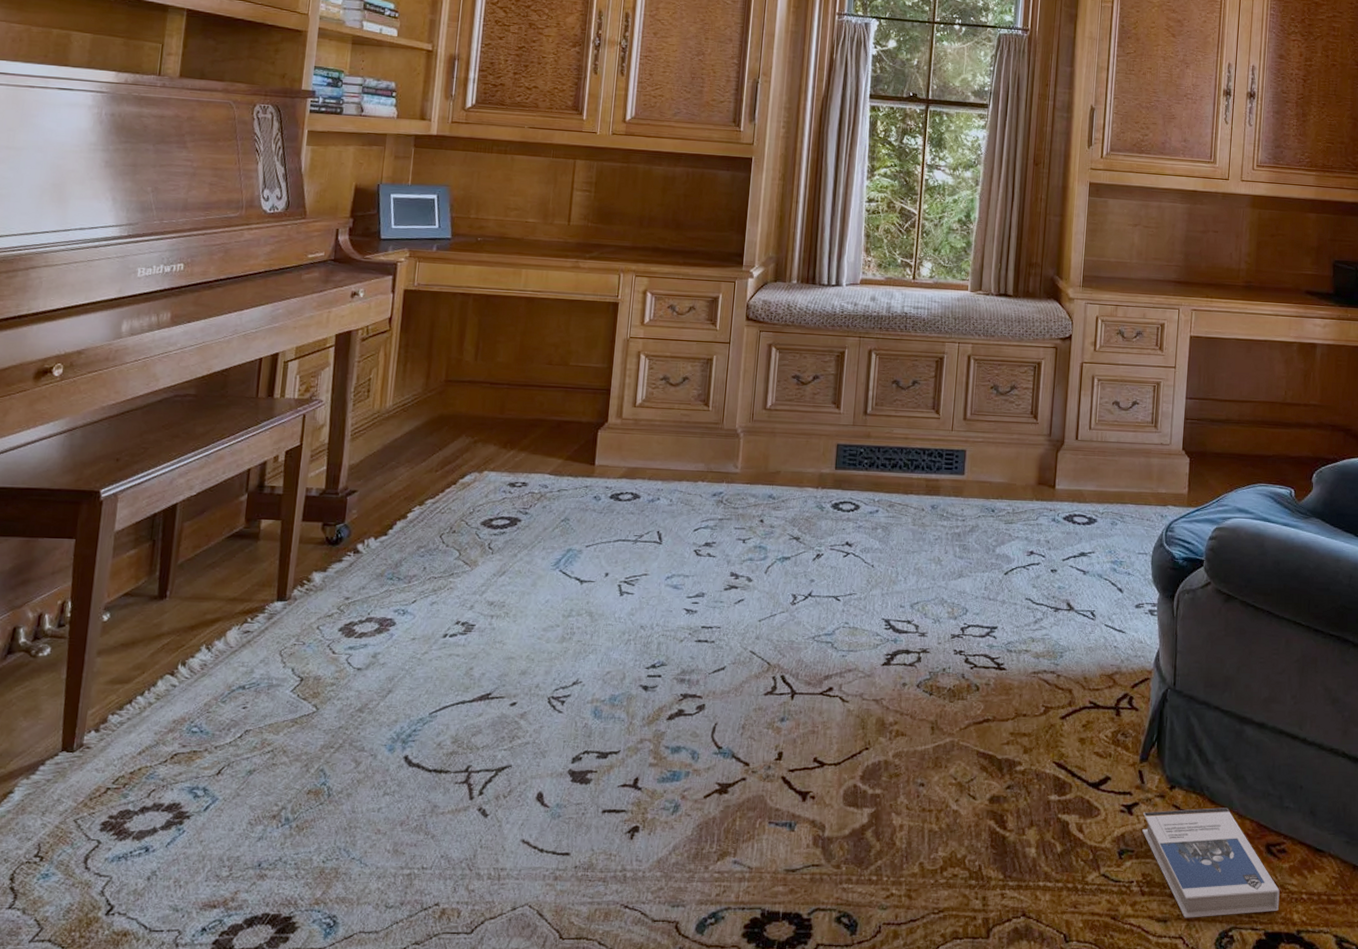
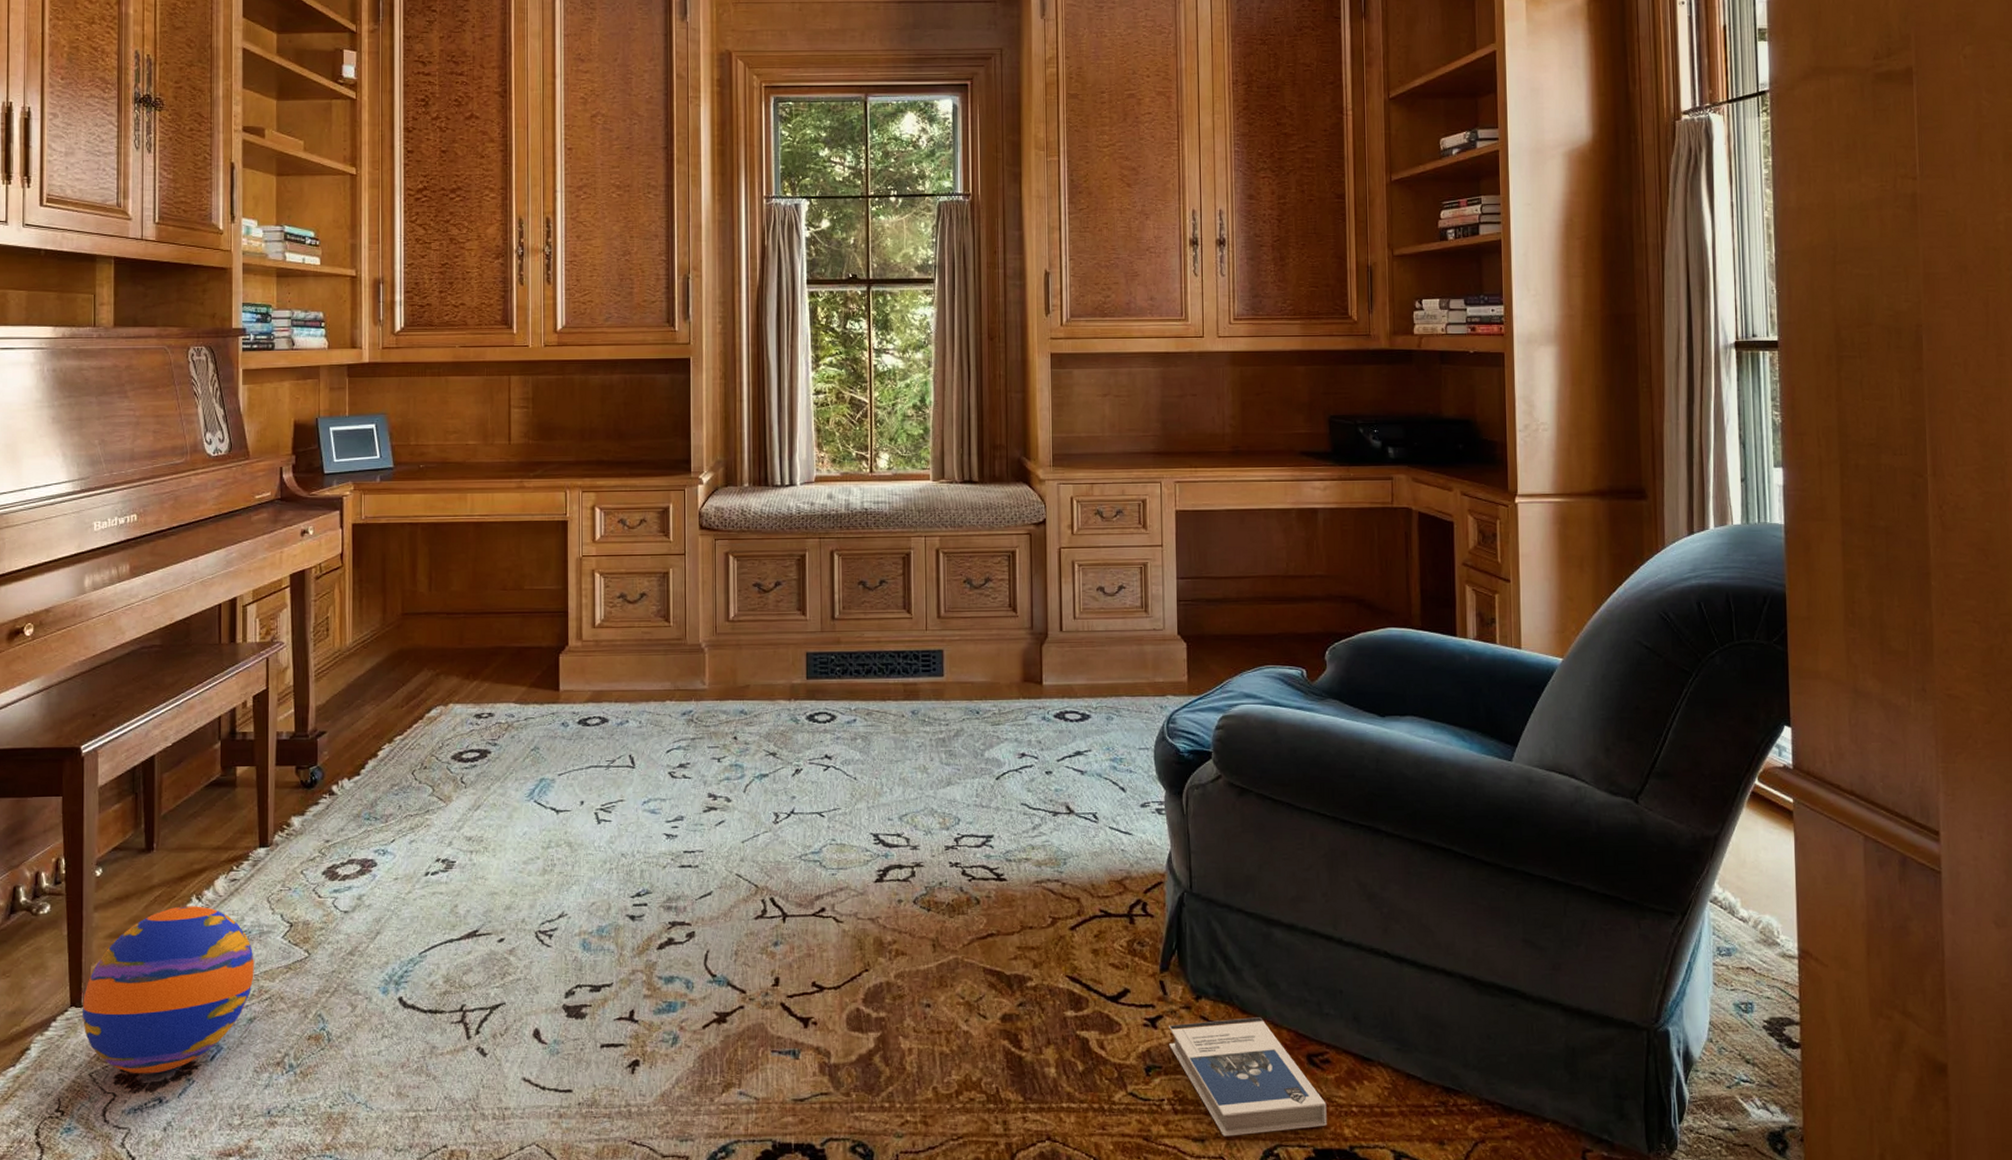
ball: none [72,655,260,822] -> present [82,906,254,1074]

